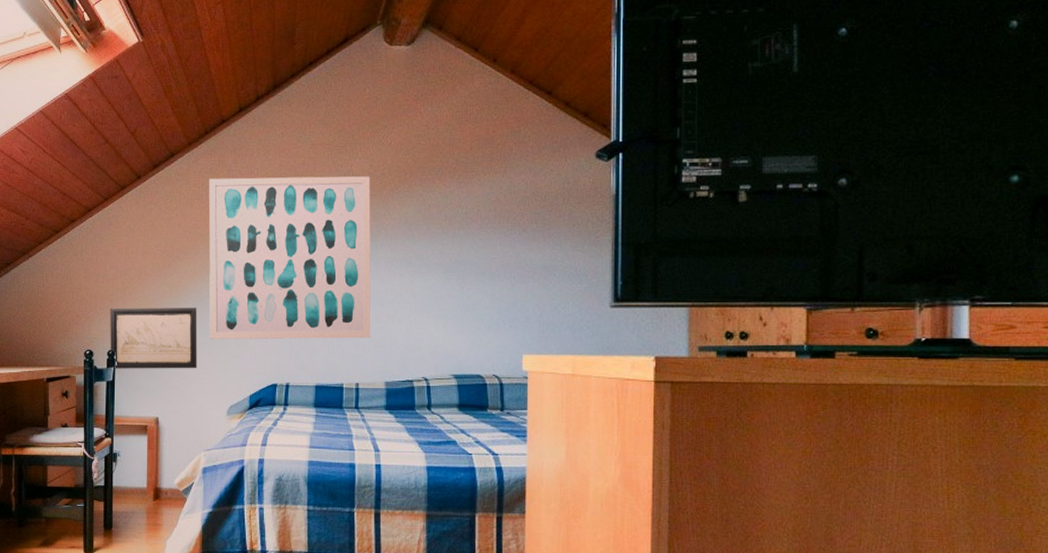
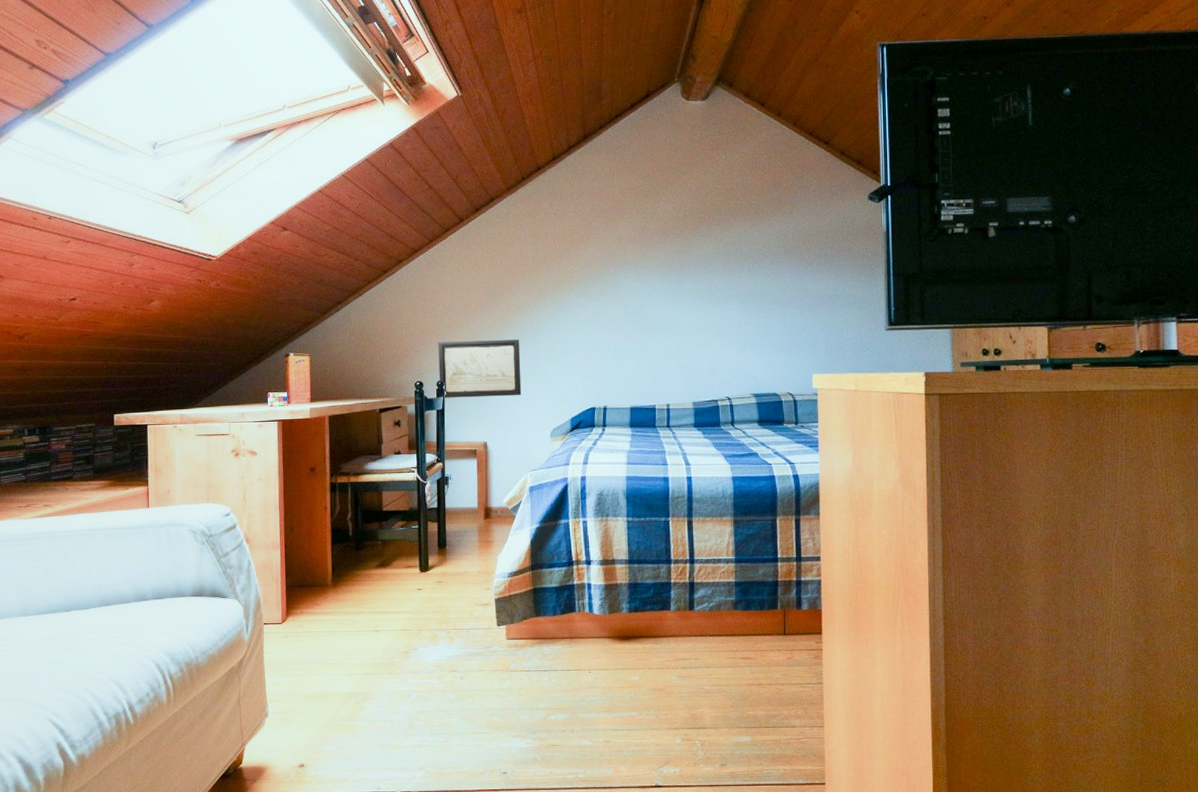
wall art: present [208,176,371,339] -> none [526,217,679,368]

